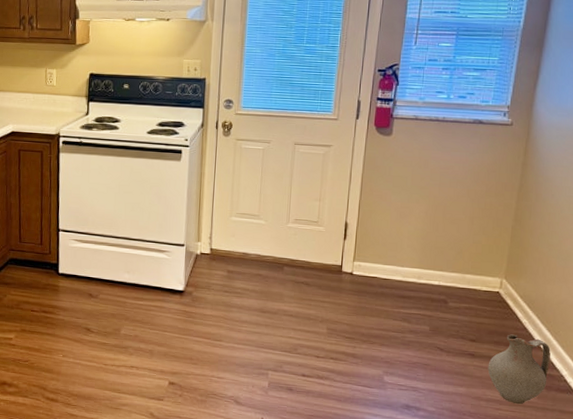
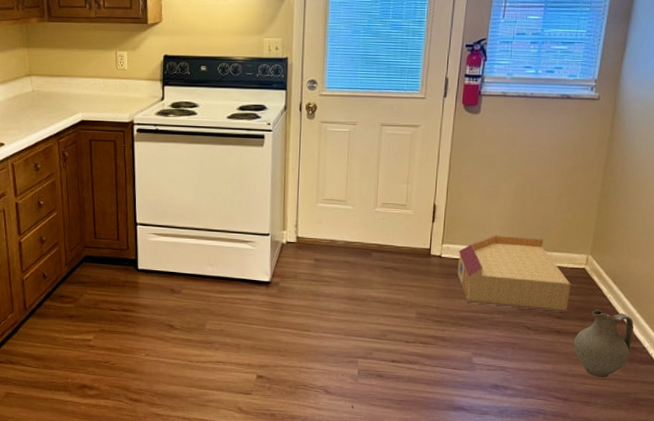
basket: none [368,254,485,335] -> present [457,235,571,312]

